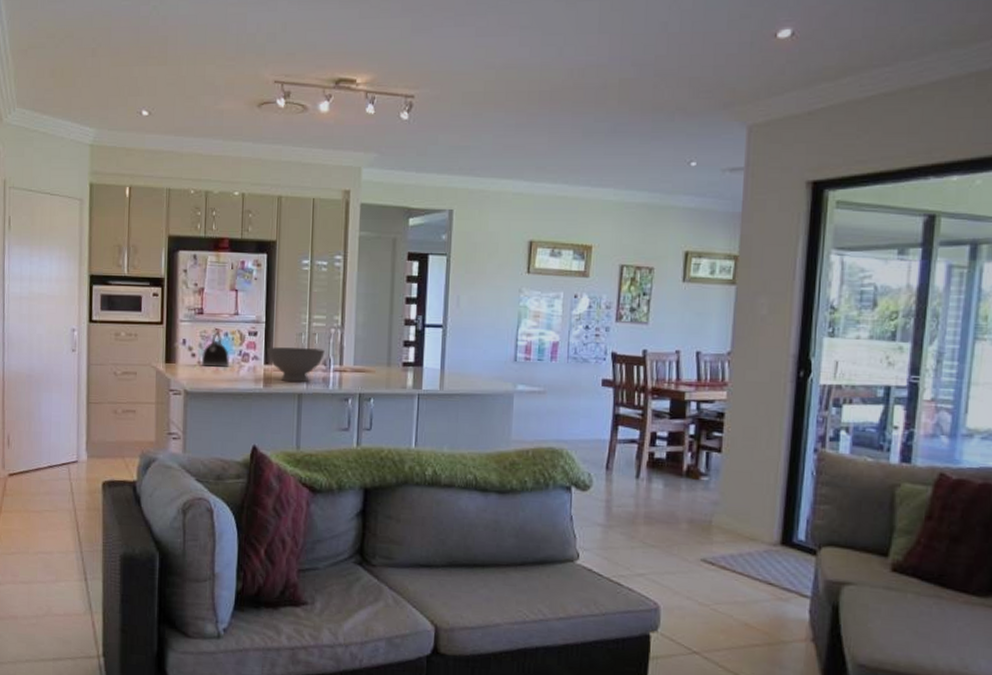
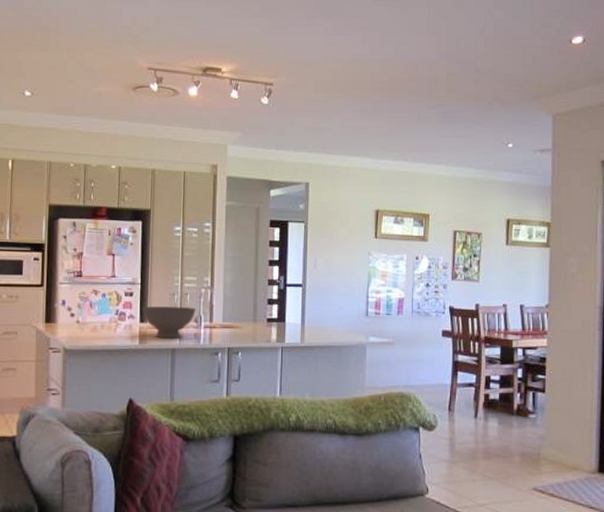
kettle: present [201,332,230,367] -> none [79,293,107,326]

